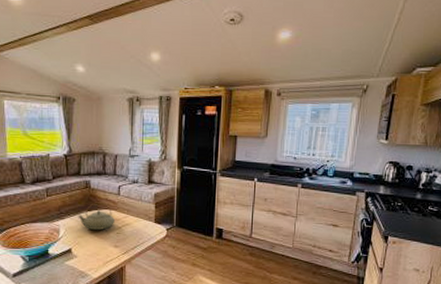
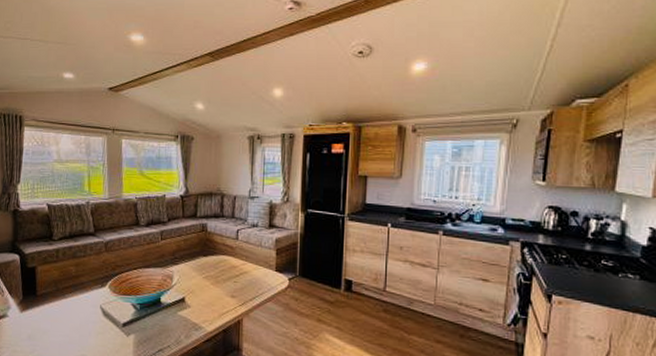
teapot: present [78,202,116,231] -> none [193,246,233,279]

